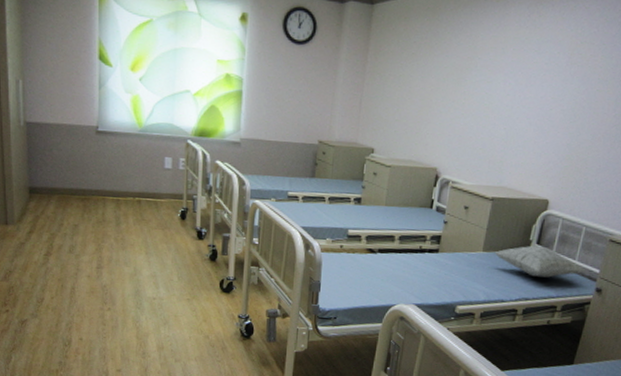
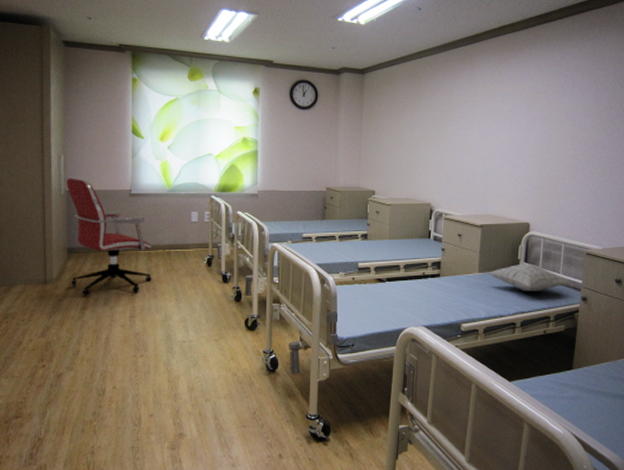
office chair: none [26,107,120,242] -> present [67,178,152,297]

